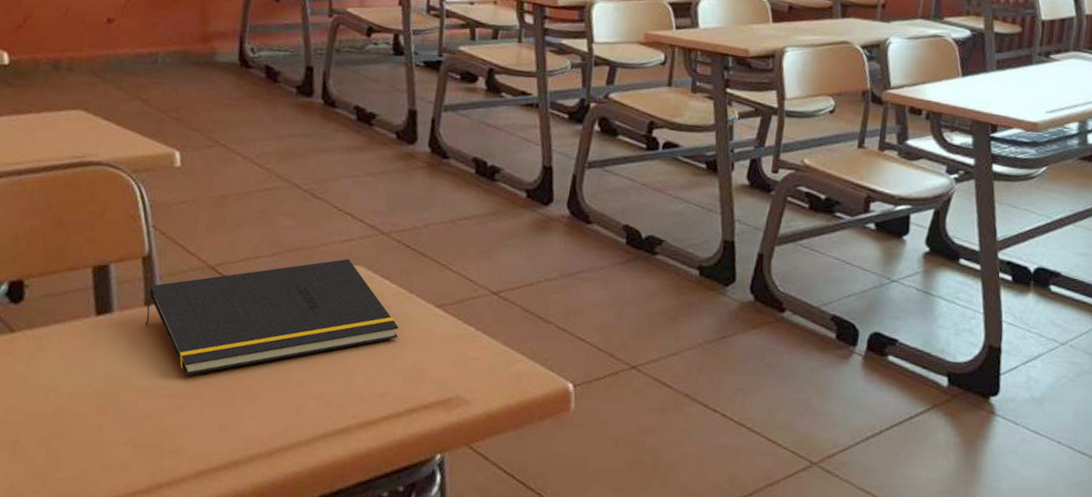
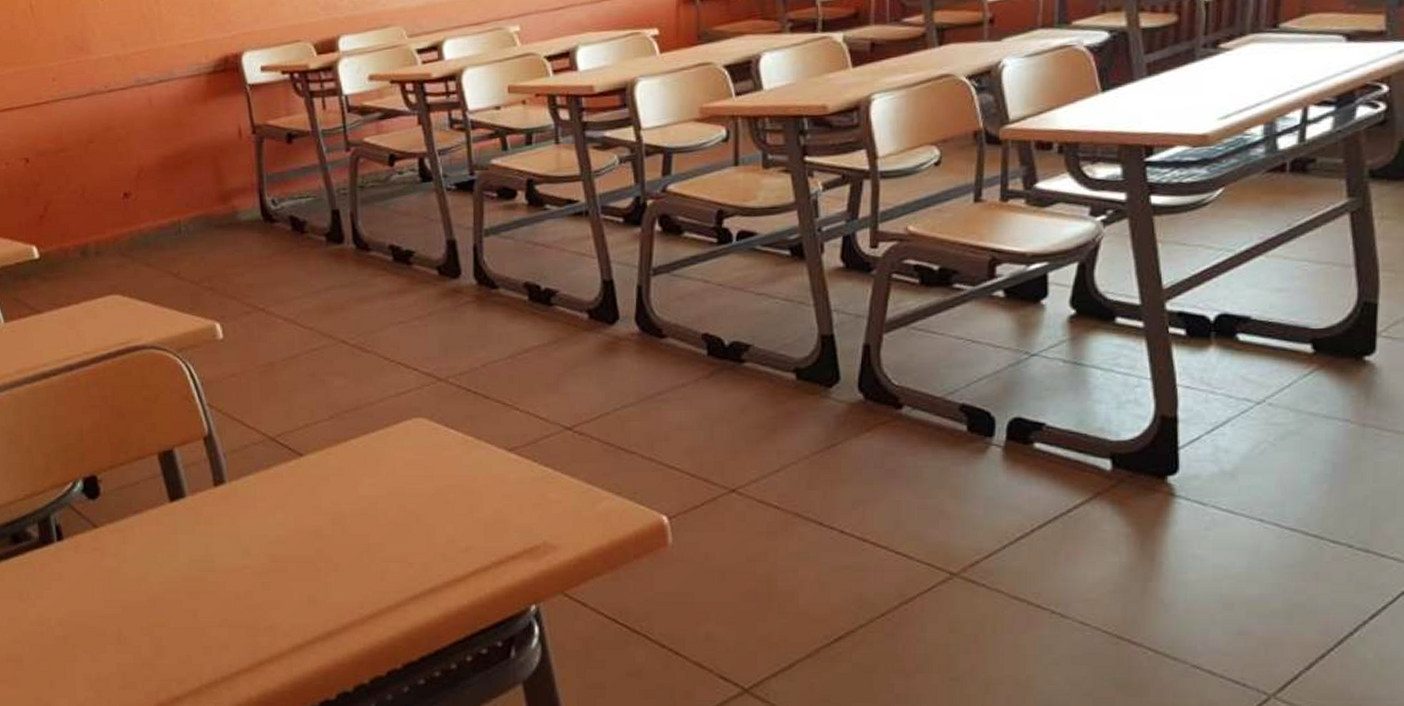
notepad: present [145,259,399,376] -> none [215,412,473,552]

